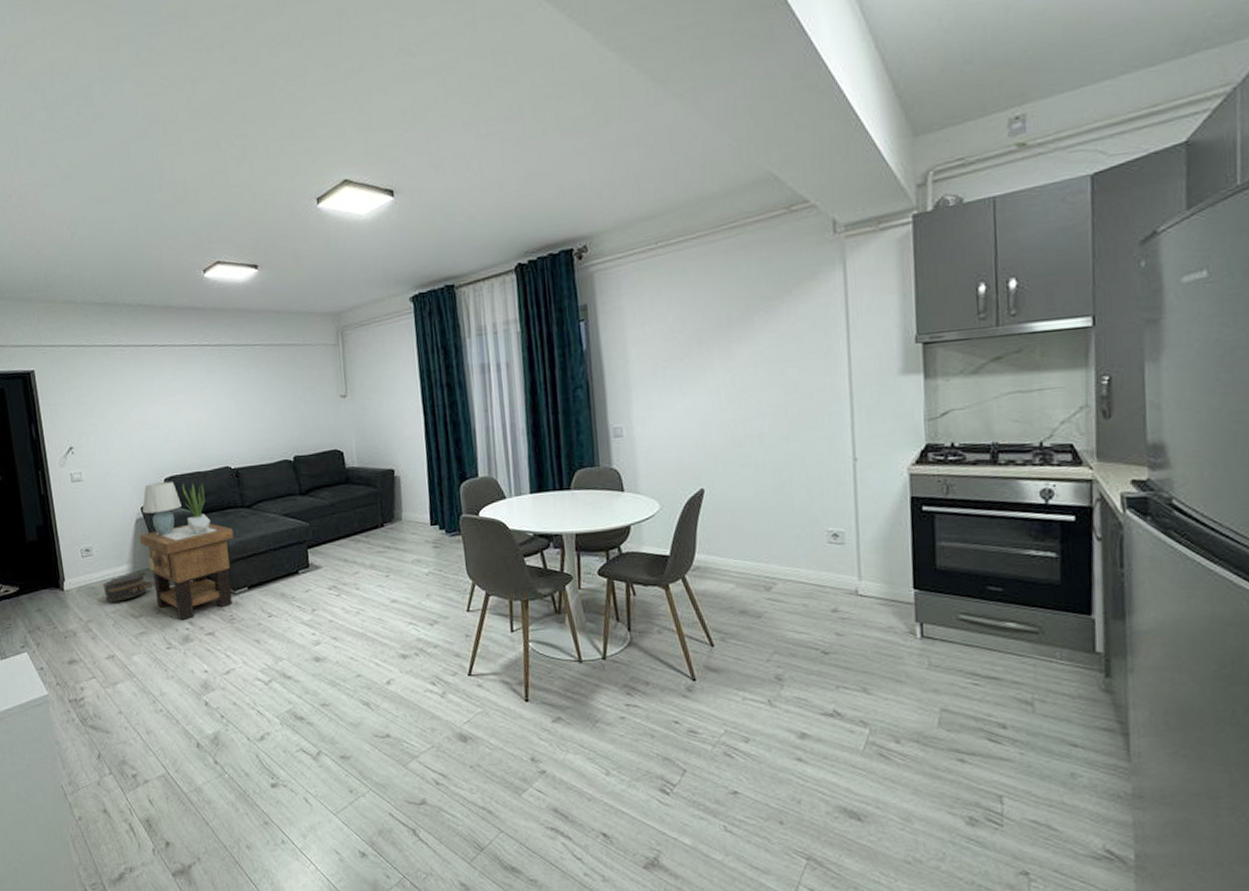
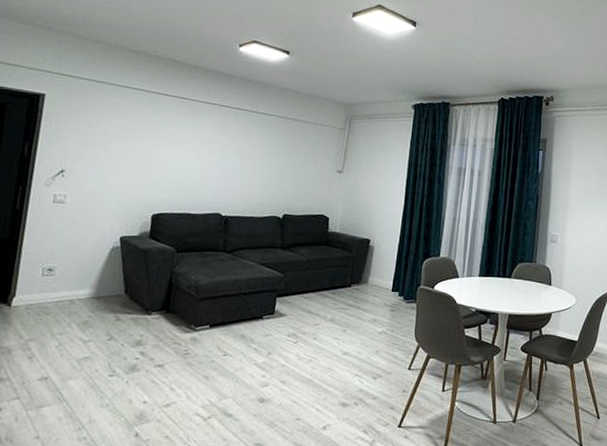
hat box: present [103,571,153,603] -> none [56,297,113,324]
side table: present [140,523,234,621] -> none [110,259,209,350]
table lamp: present [142,481,182,536] -> none [120,216,164,267]
potted plant: present [182,482,210,534] -> none [164,222,191,270]

